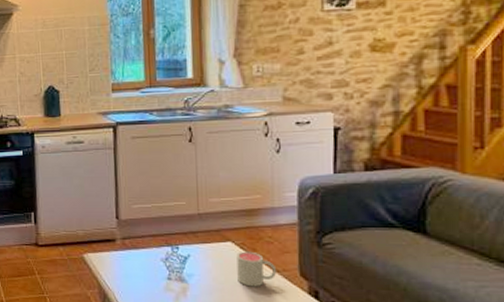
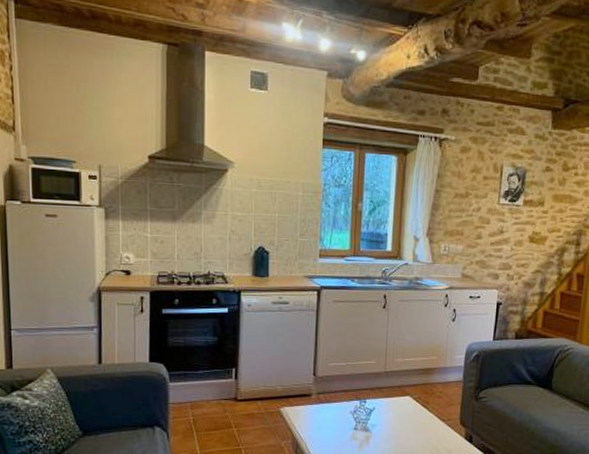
mug: present [237,251,277,287] -> none [412,404,443,434]

